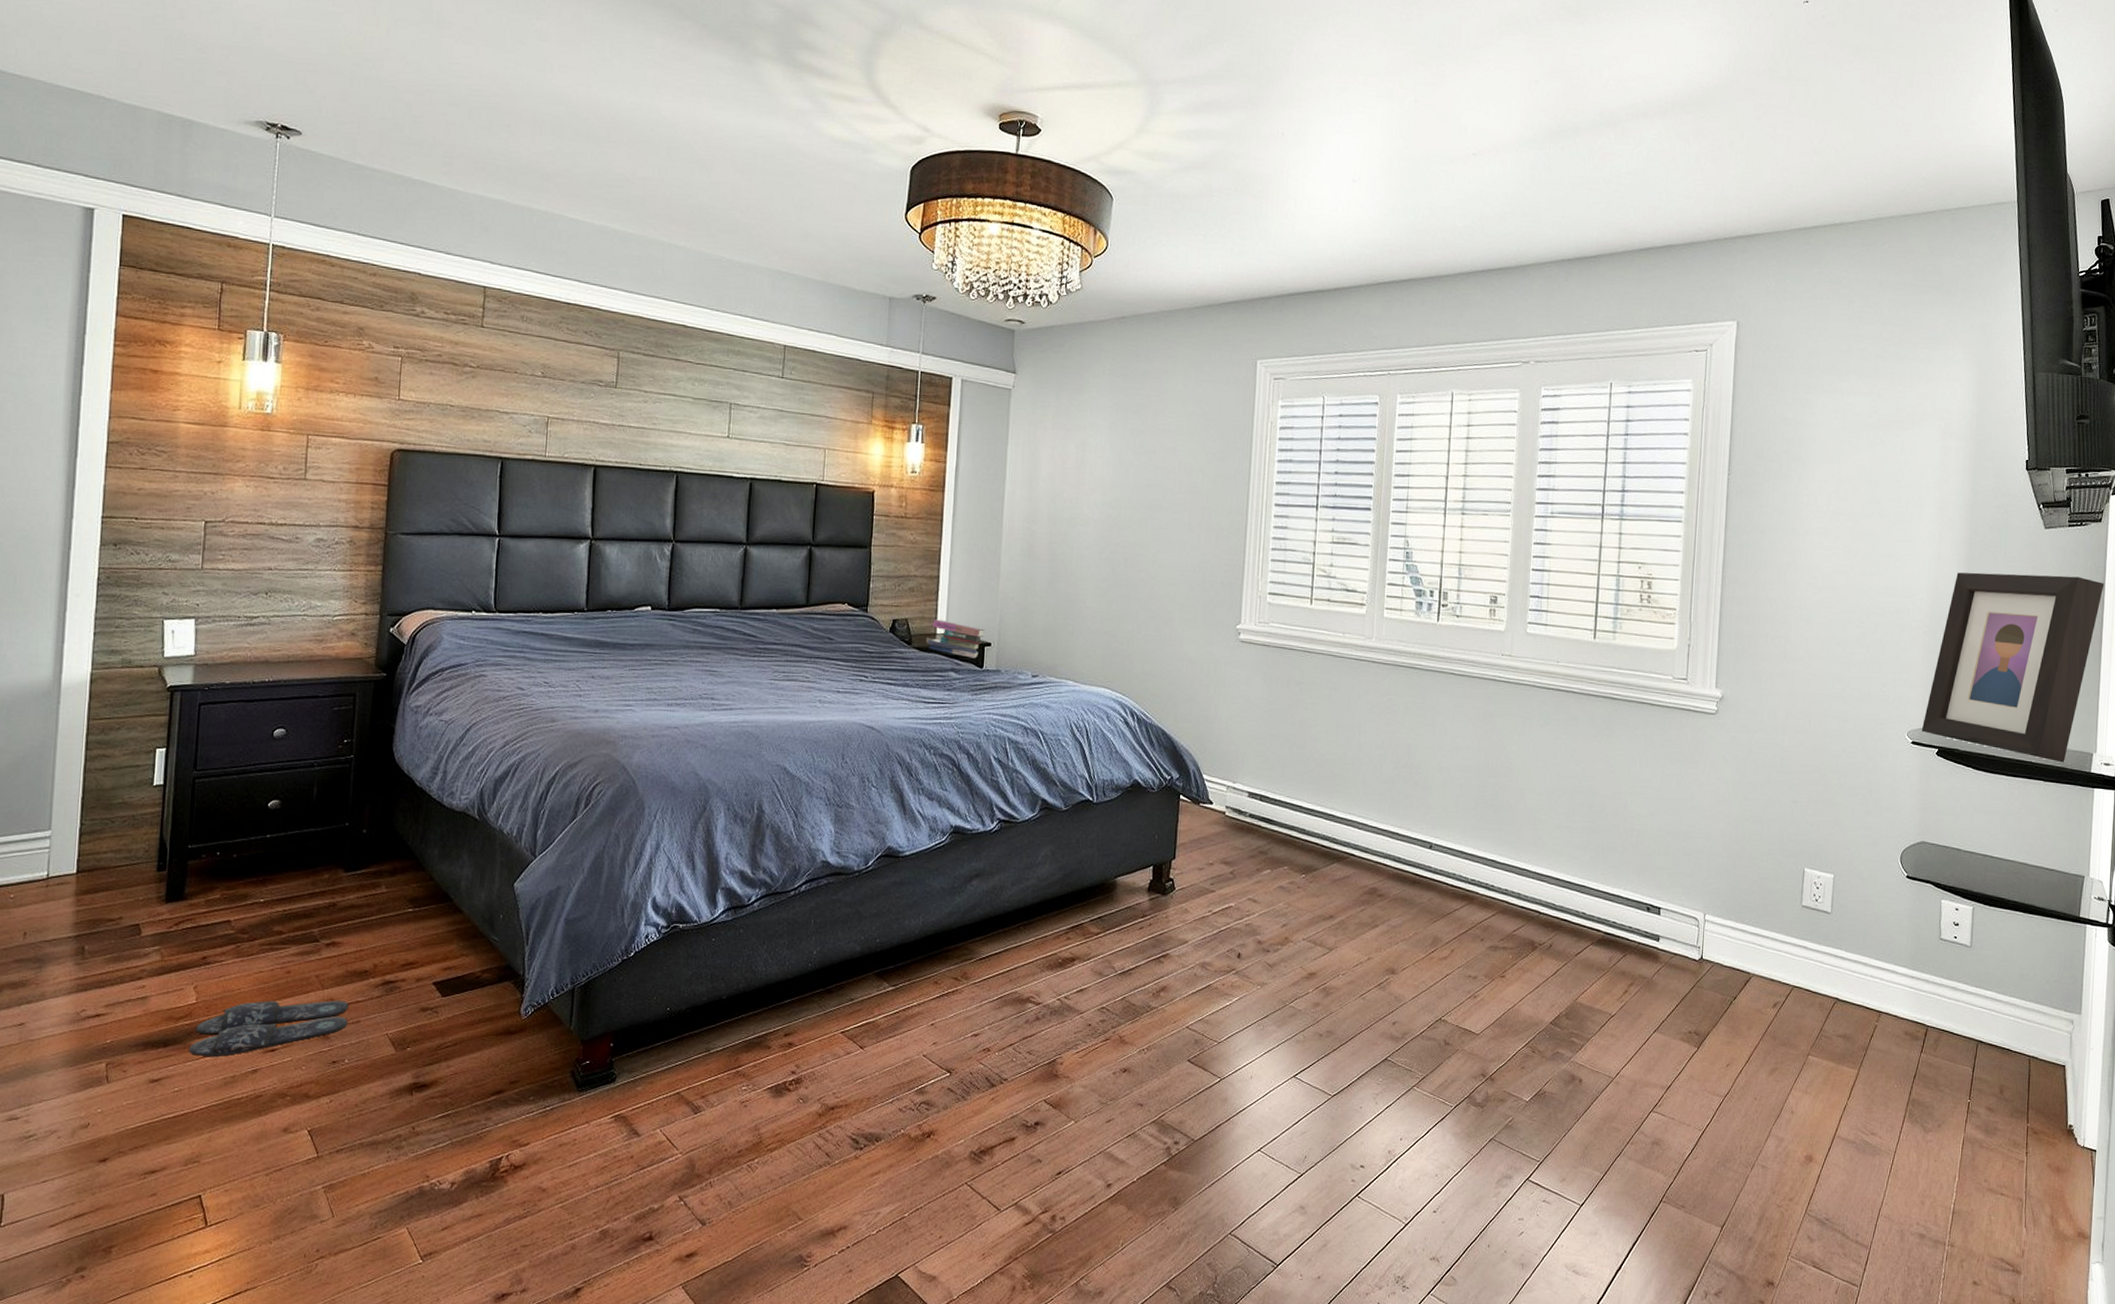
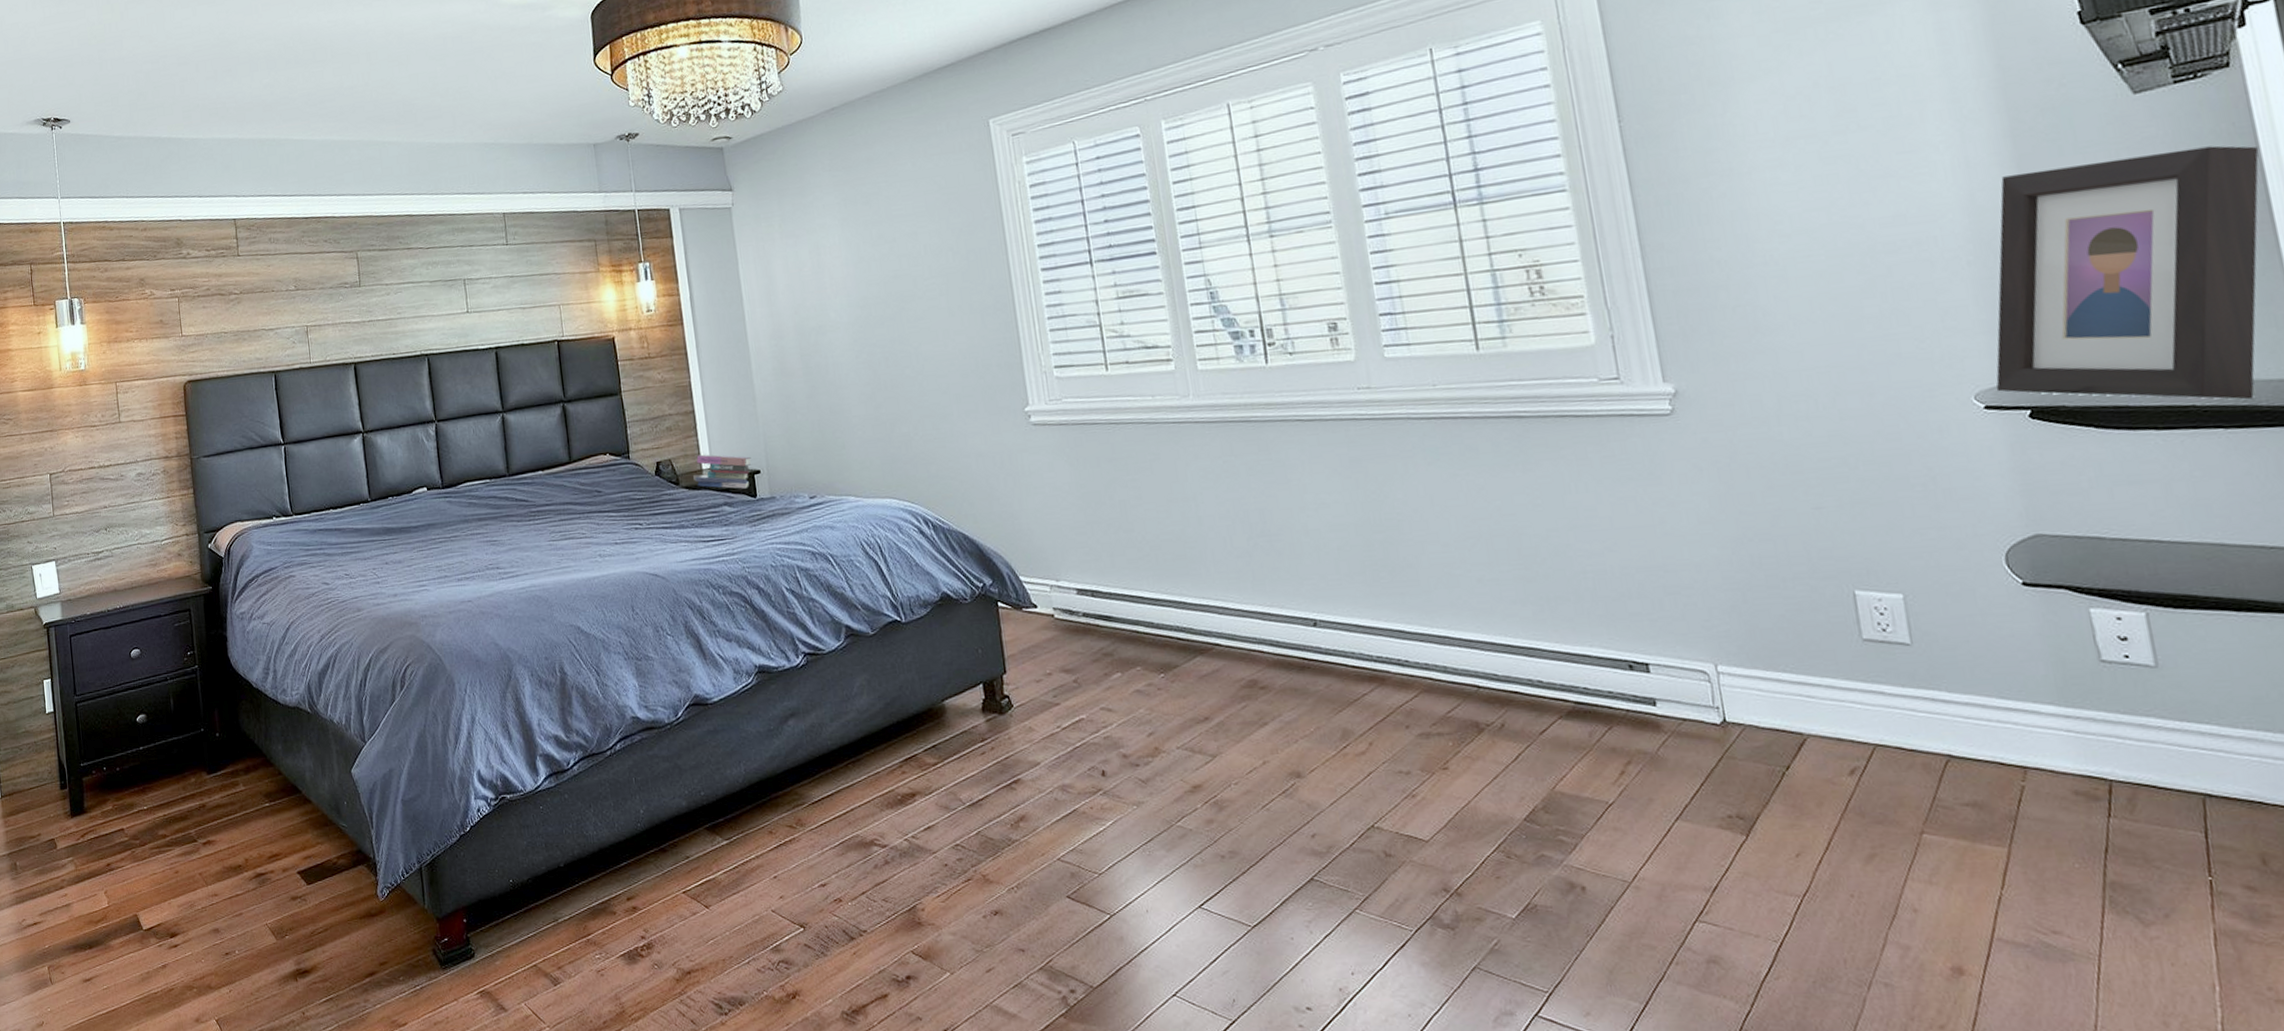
slippers: present [189,1000,349,1056] -> none [109,895,232,955]

